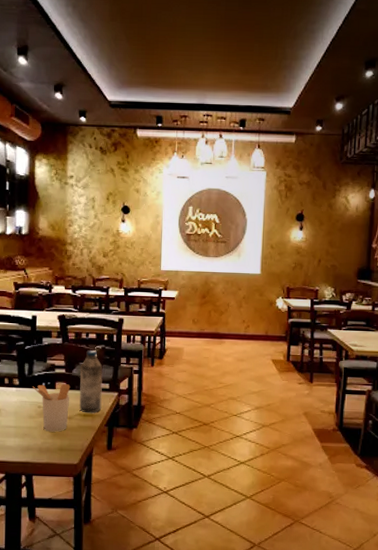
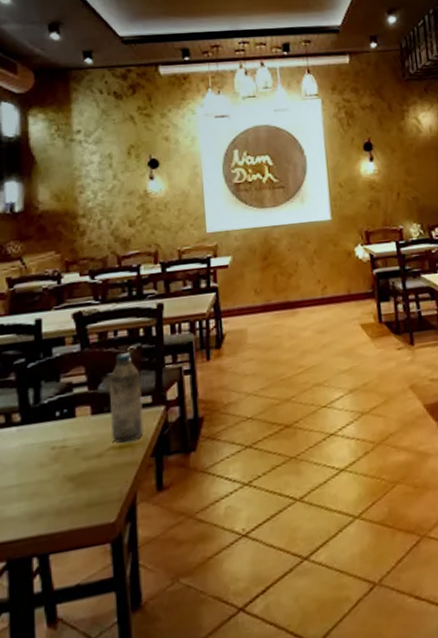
utensil holder: present [33,384,71,432] -> none [42,407,97,482]

